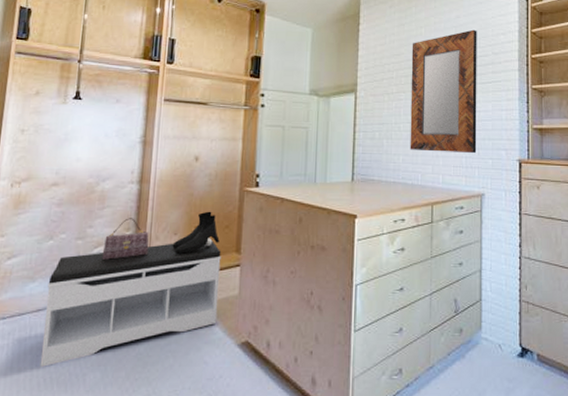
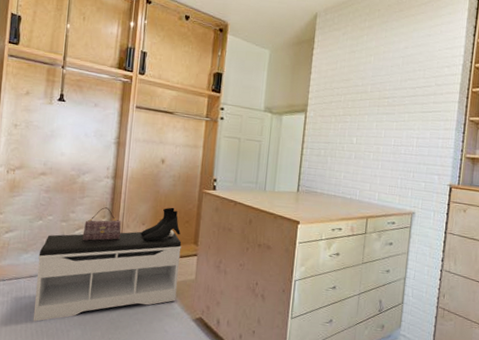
home mirror: present [410,29,477,154] -> none [351,60,423,176]

